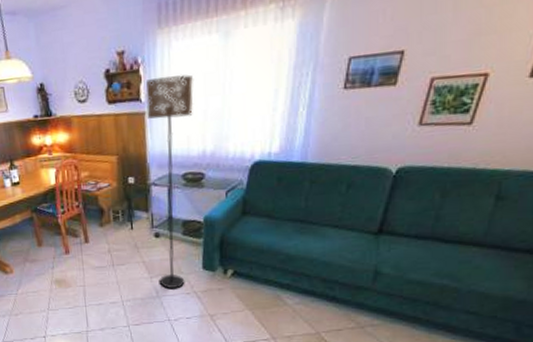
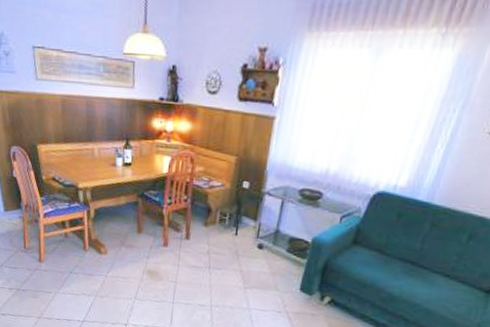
floor lamp: present [146,74,194,288] -> none [252,83,334,305]

